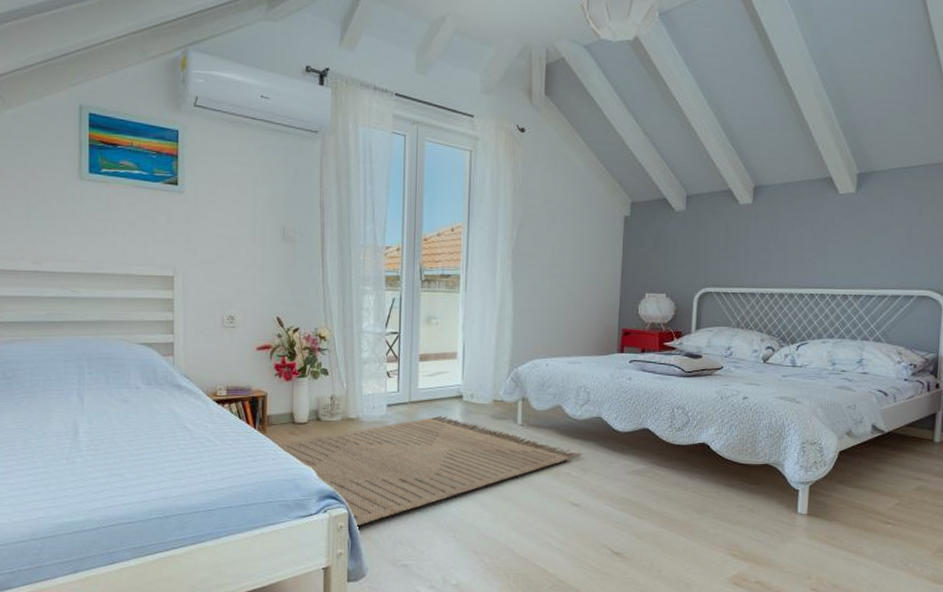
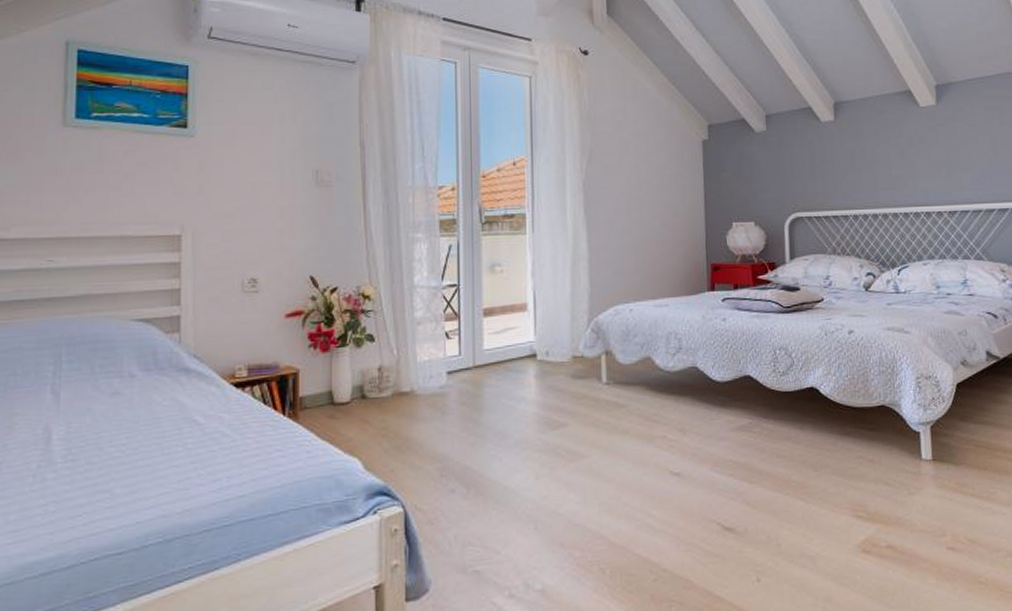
rug: present [277,415,582,527] -> none [313,379,678,528]

